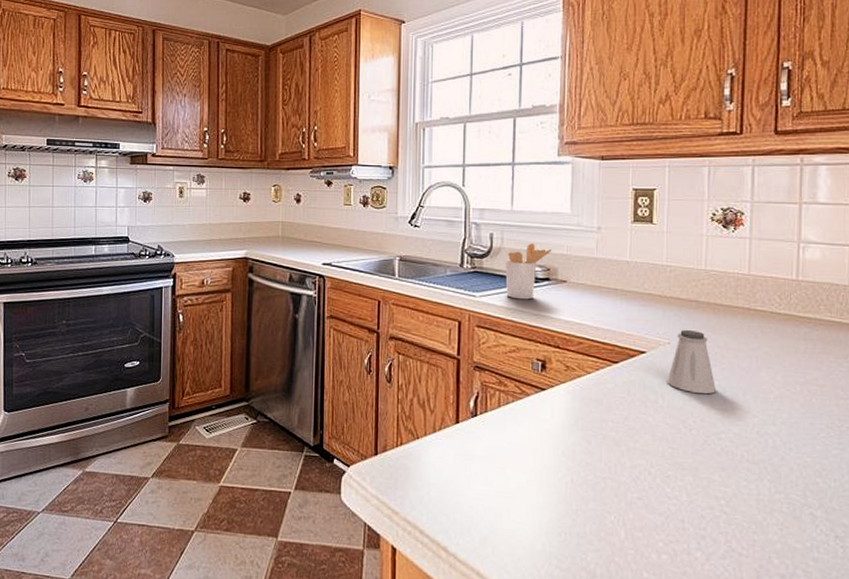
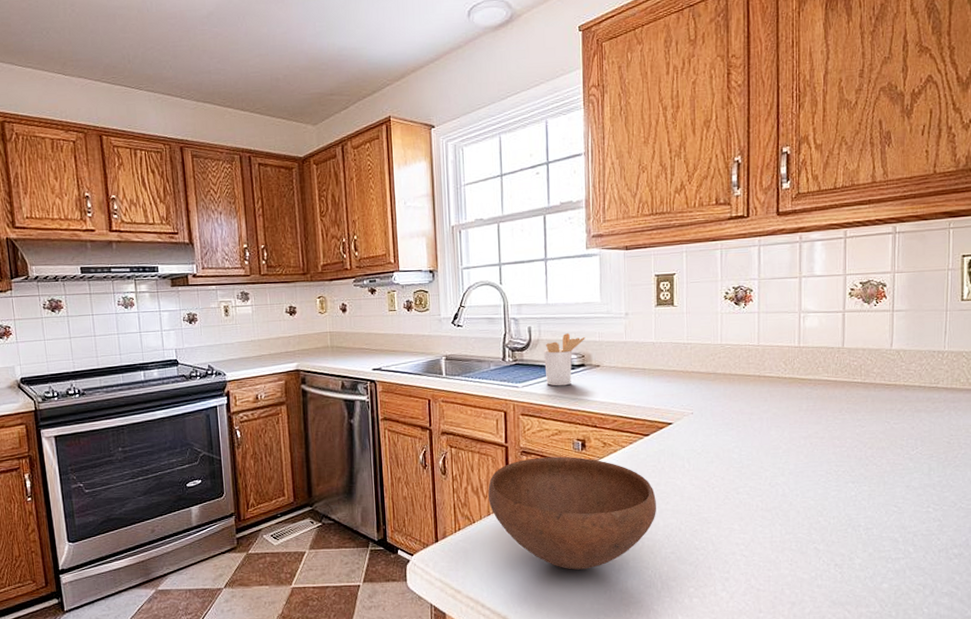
bowl: none [435,374,623,505] -> present [488,456,656,570]
saltshaker: present [667,329,716,395] -> none [691,399,733,456]

